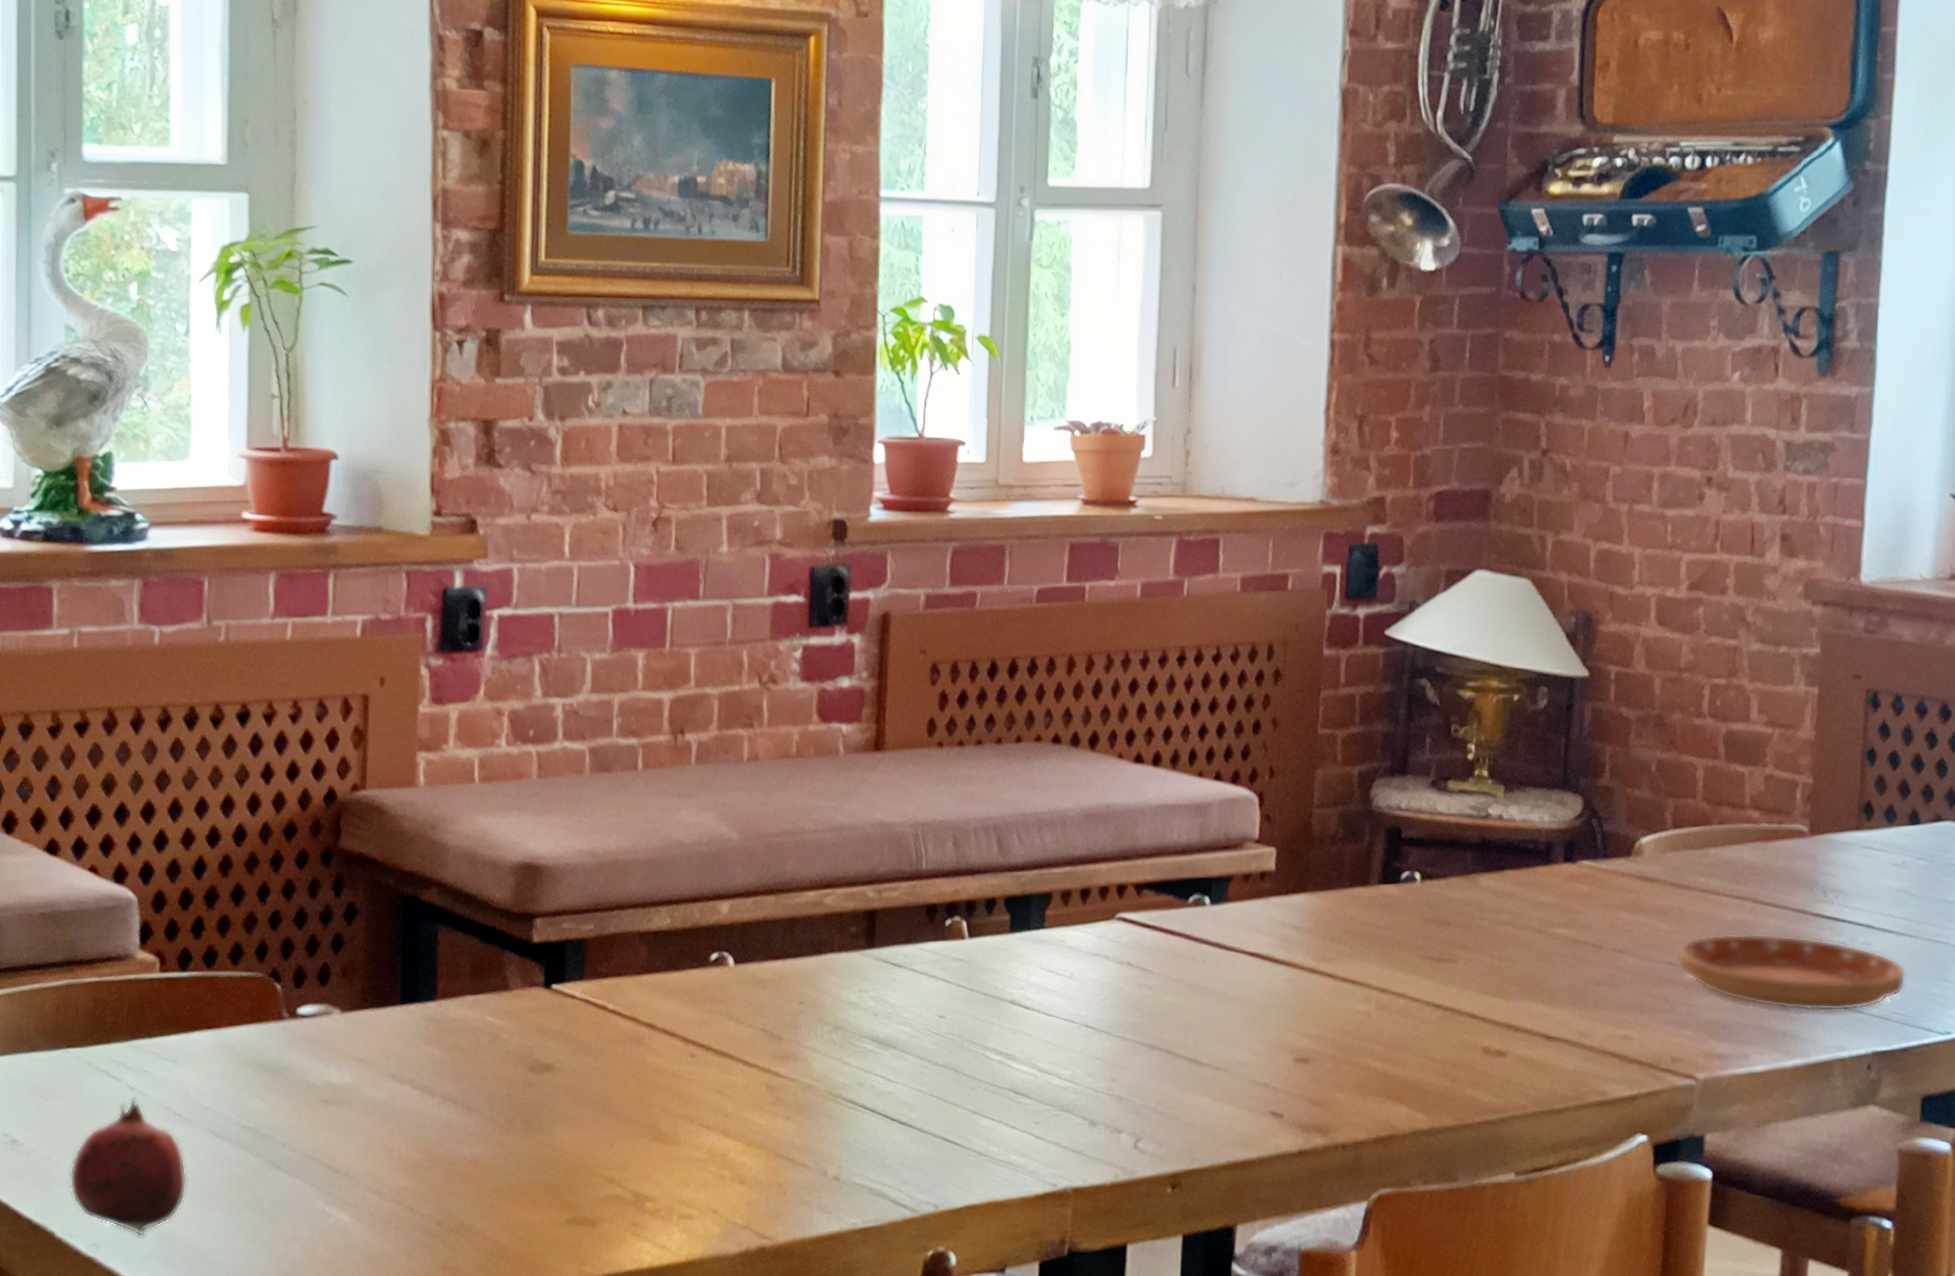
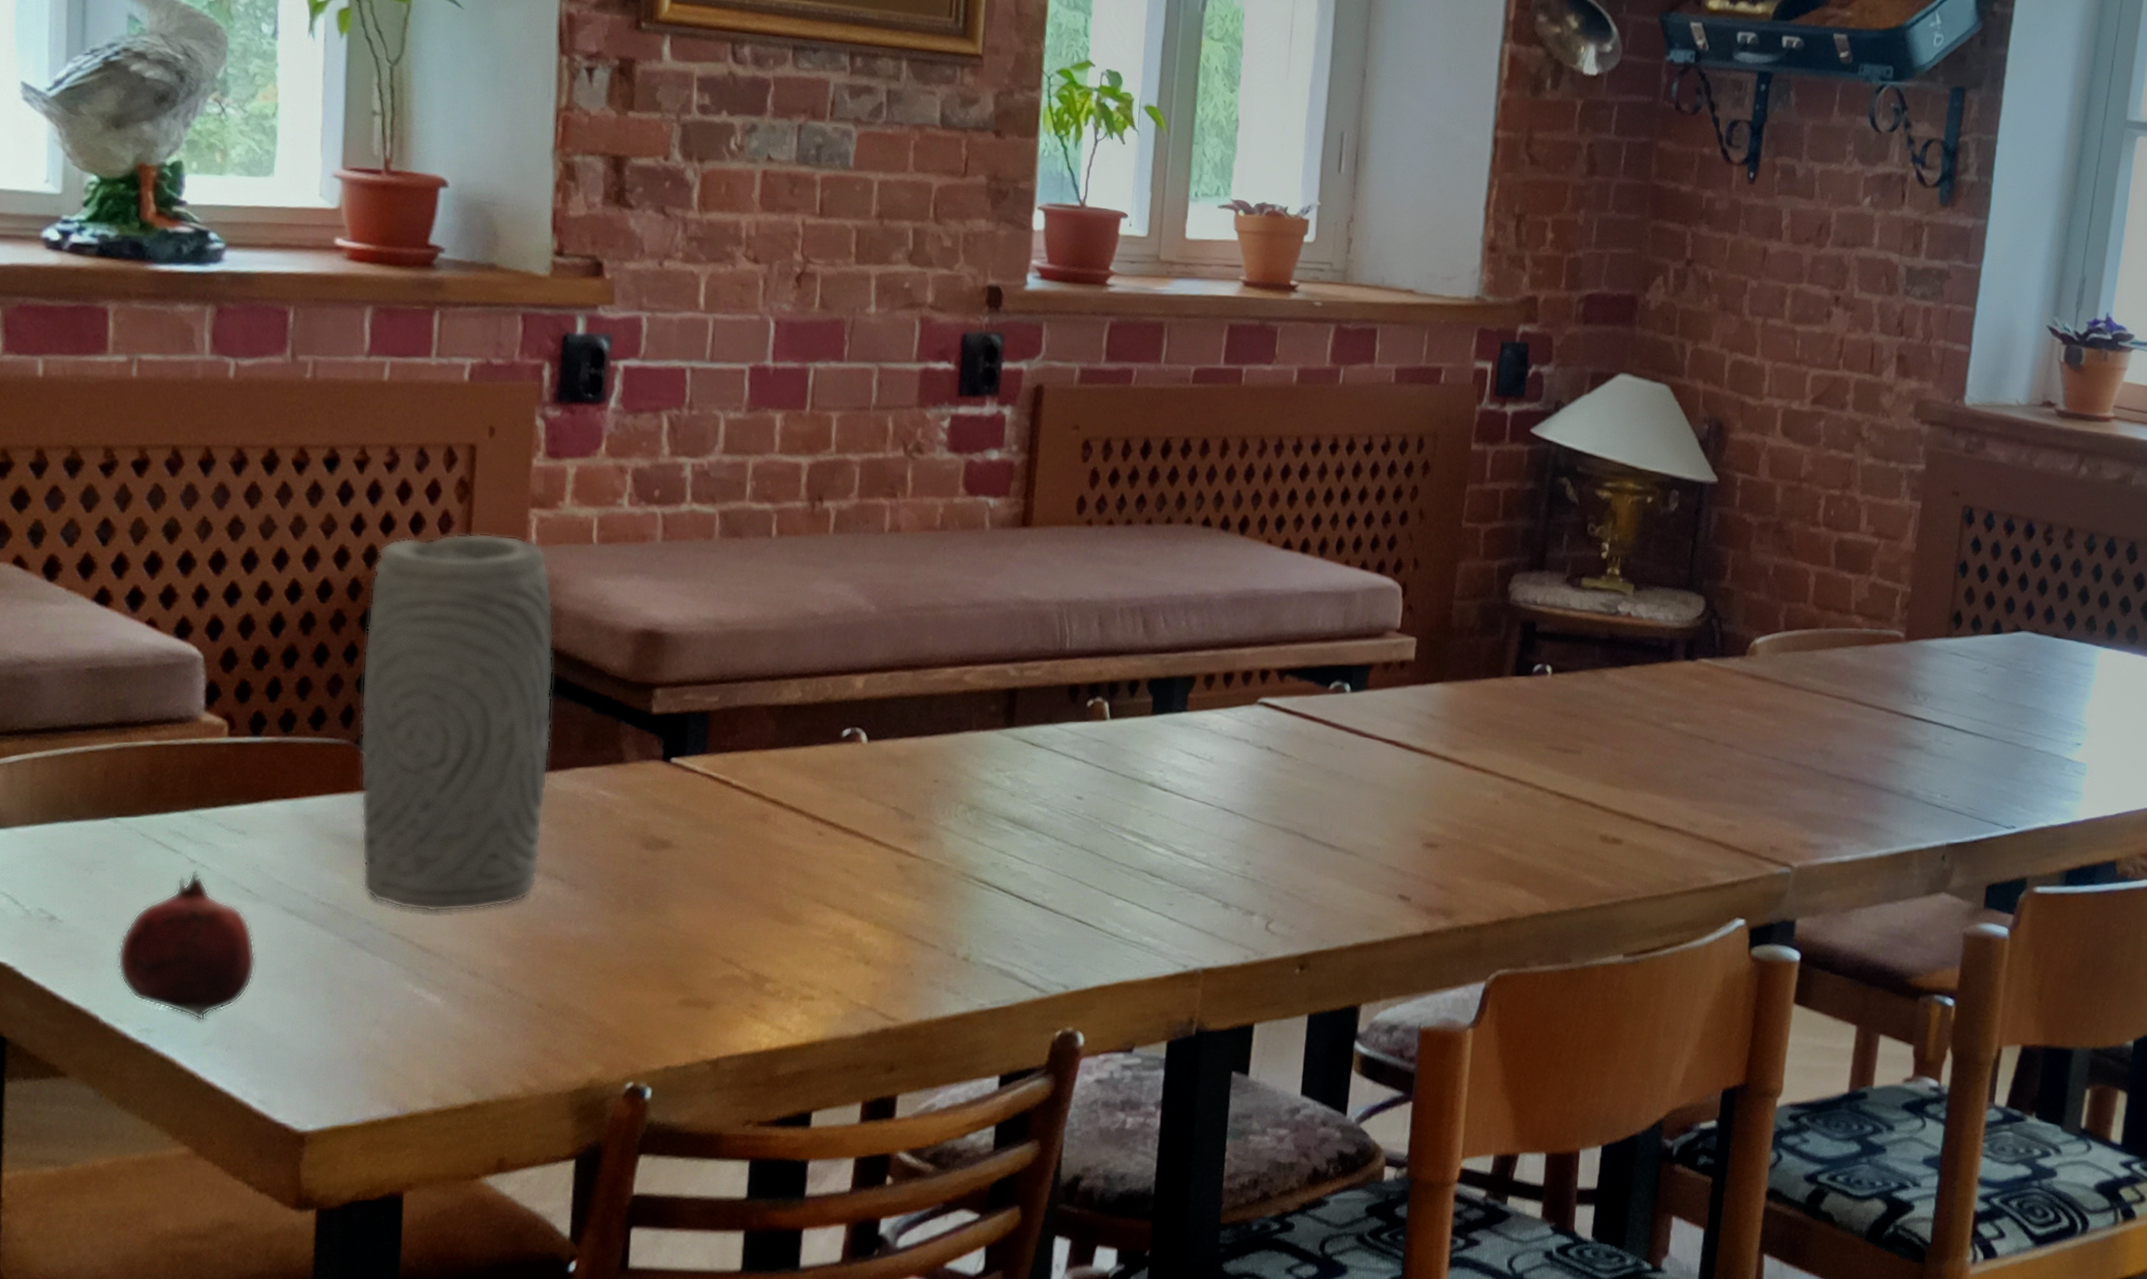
vase: none [273,776,443,1135] -> present [359,533,555,913]
saucer: present [1676,933,1906,1012] -> none [1780,731,1981,806]

